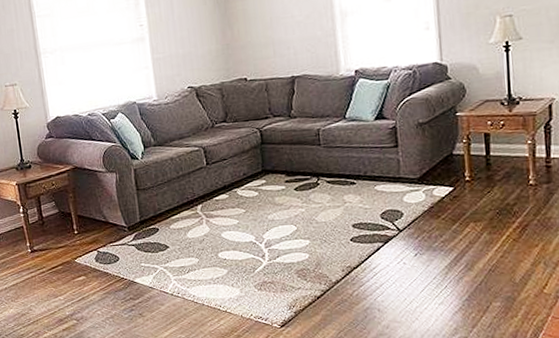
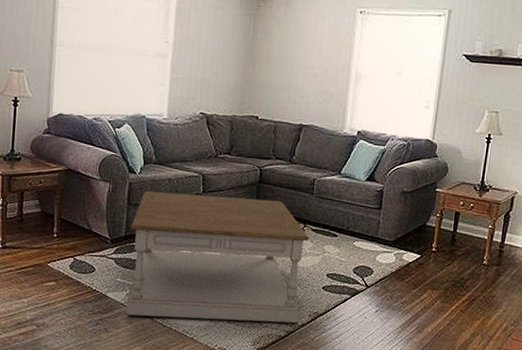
coffee table: none [143,158,332,297] -> present [126,191,309,323]

